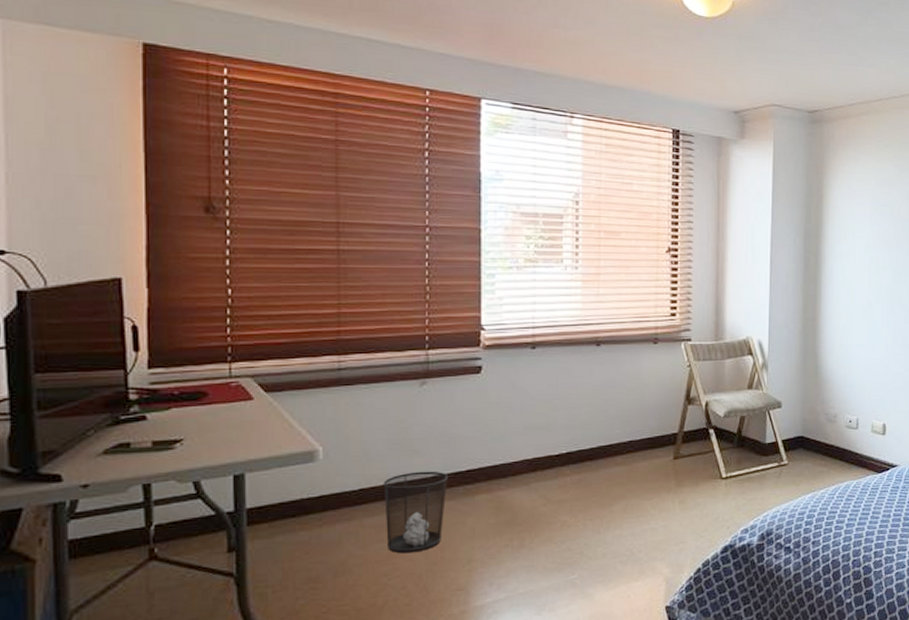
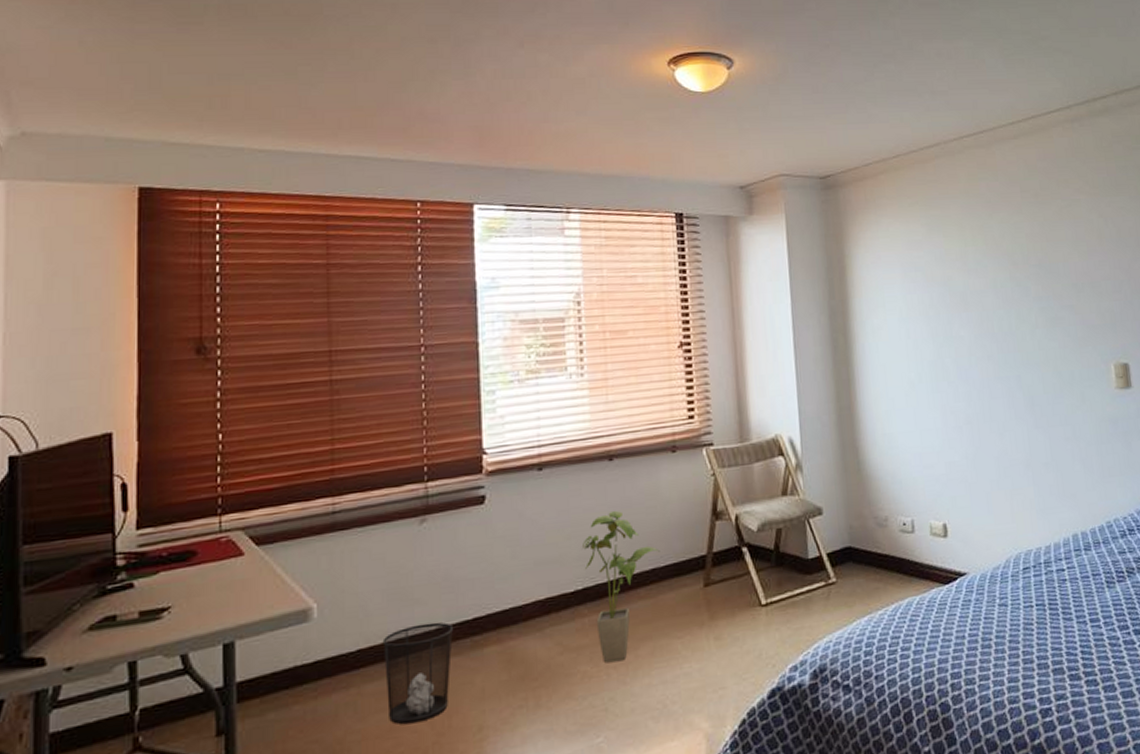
house plant: none [568,389,637,516] -> present [582,510,660,663]

